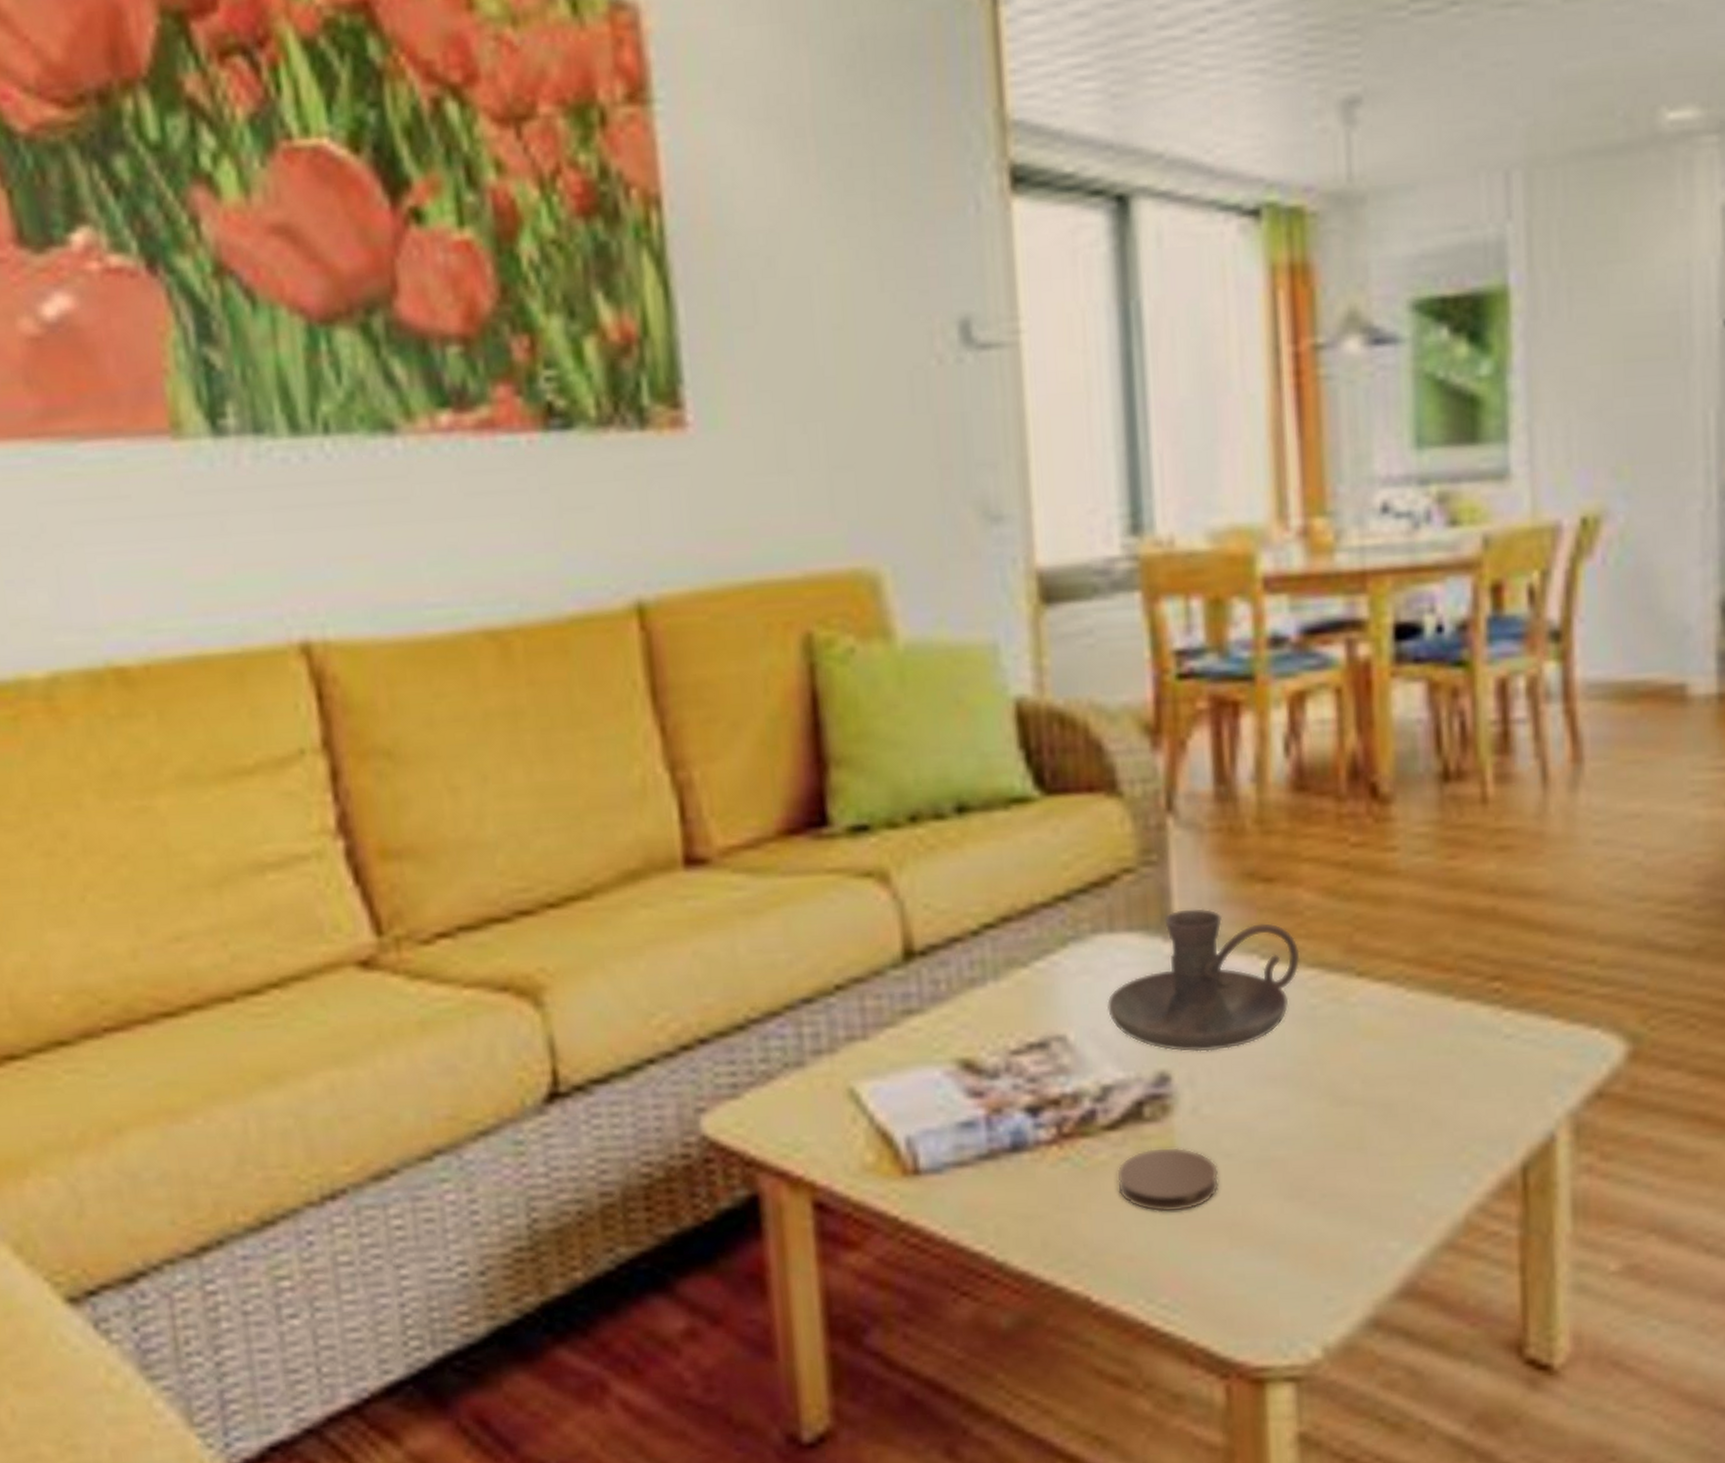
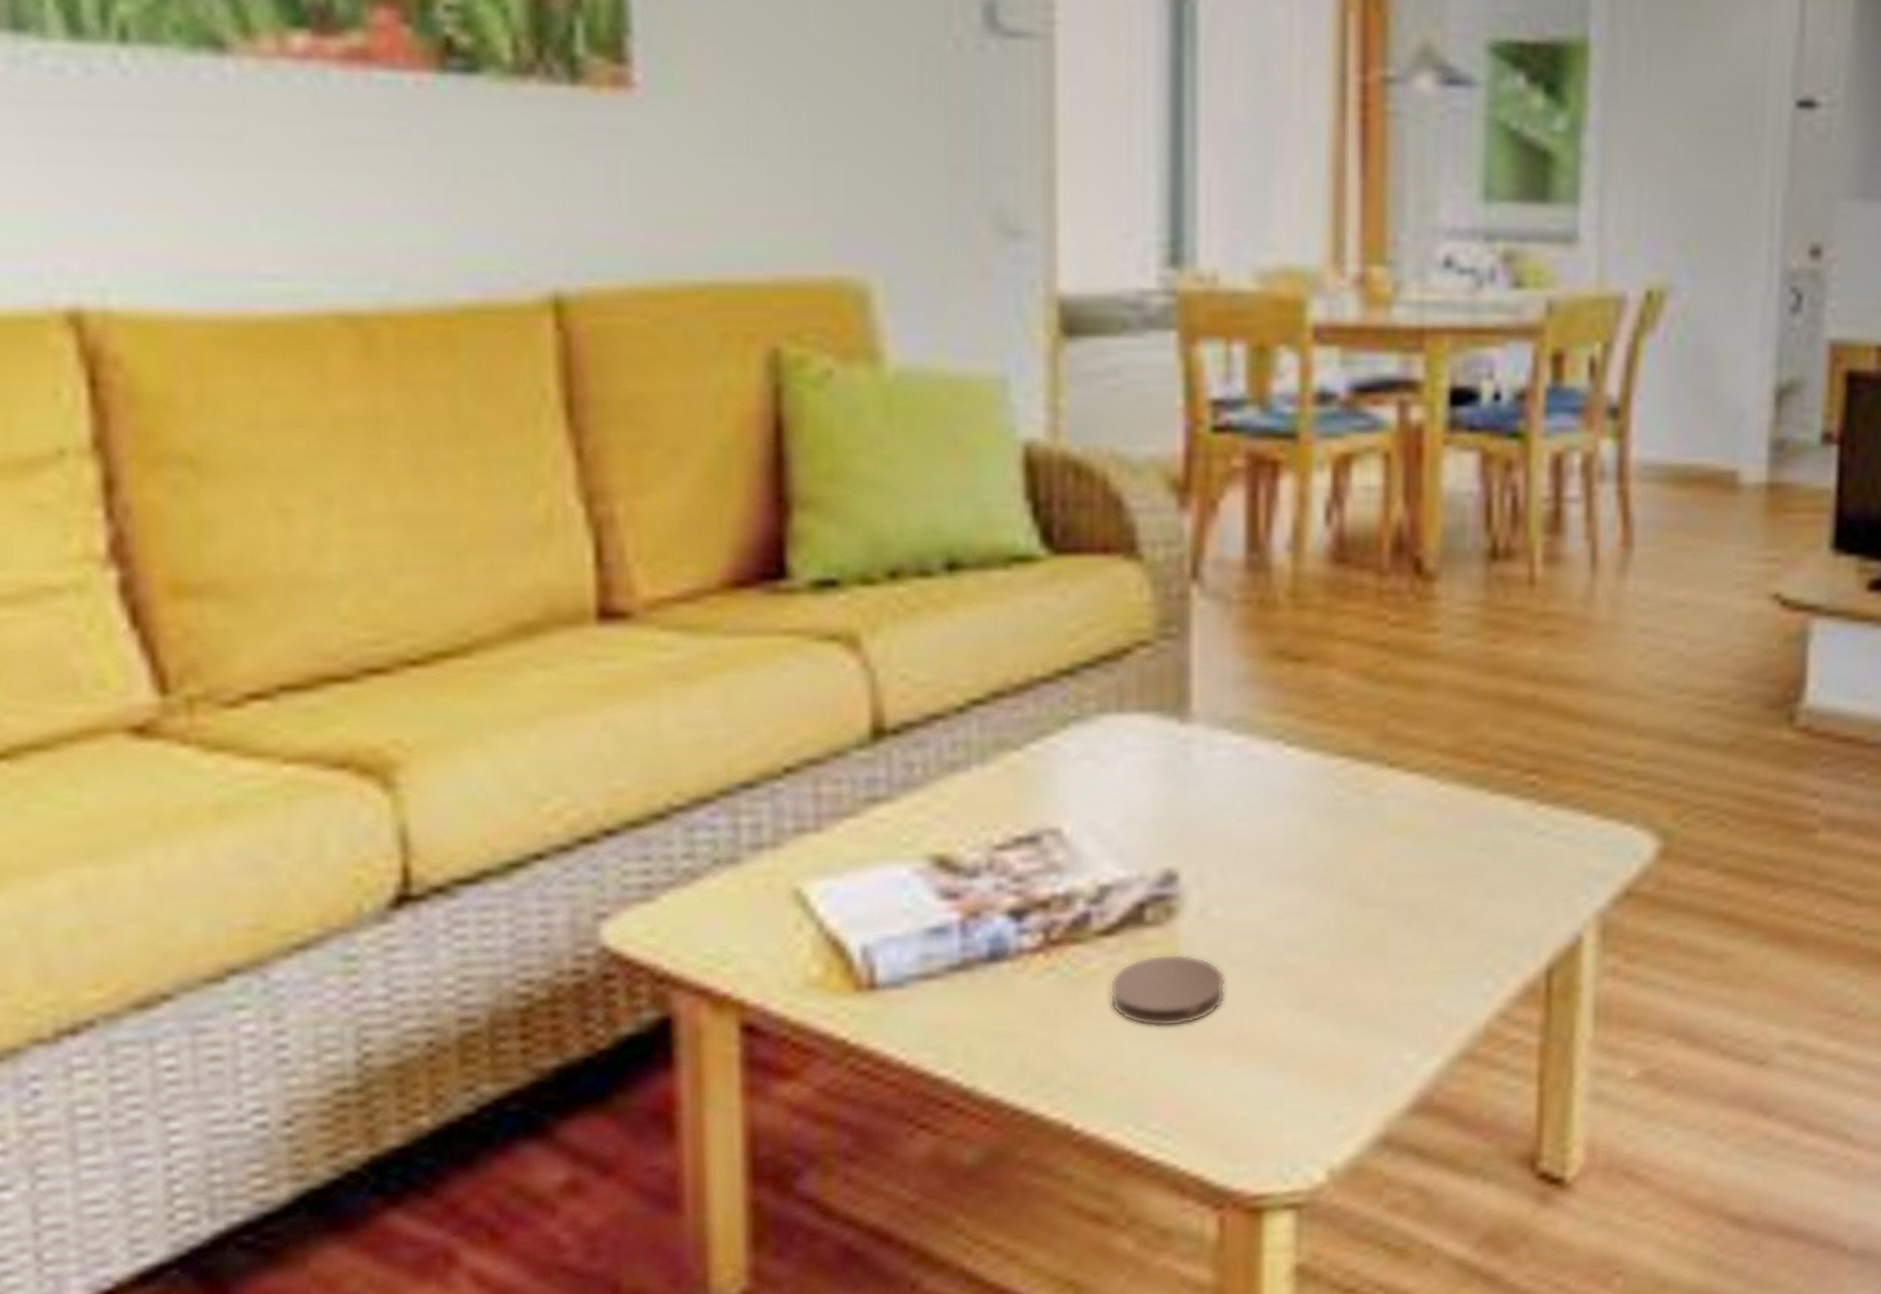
candle holder: present [1107,908,1300,1052] -> none [1111,688,1329,848]

